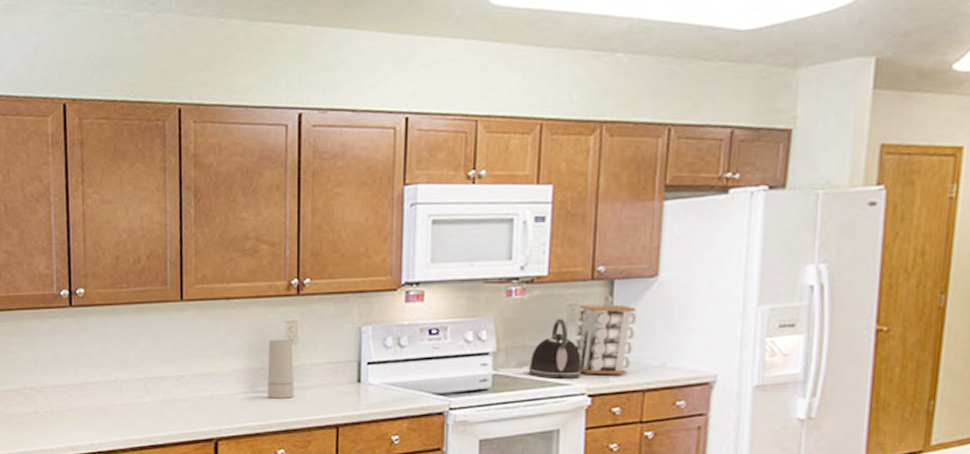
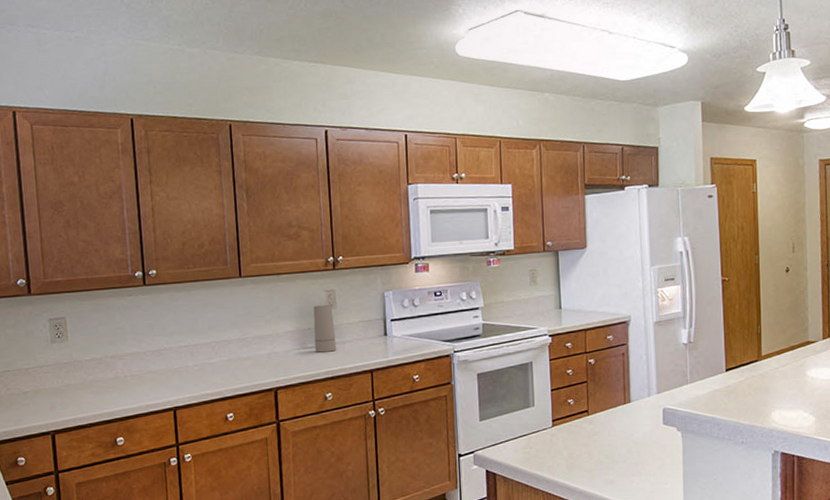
kettle: present [528,318,582,380] -> none [507,280,544,326]
spice rack: present [573,293,637,375] -> none [535,261,576,321]

